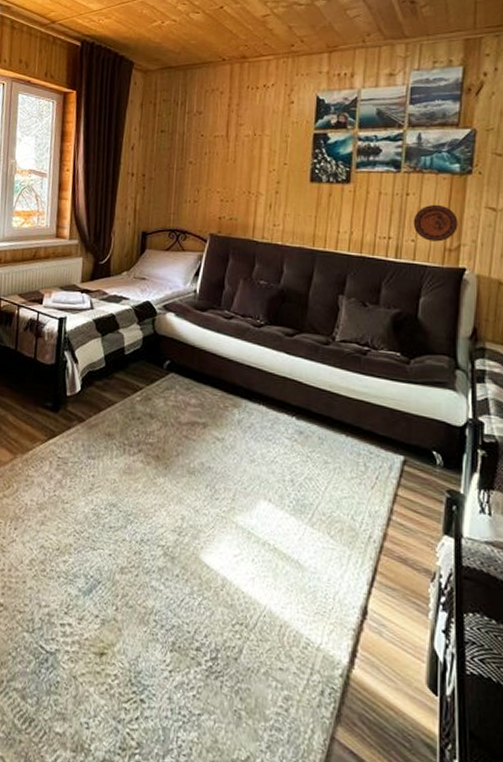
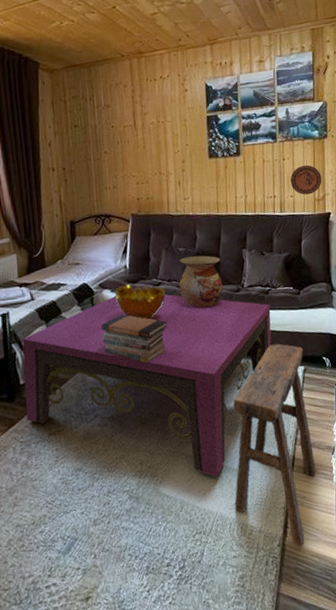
coffee table: none [67,321,367,563] -> present [22,294,271,477]
book stack: none [157,343,235,405] -> present [101,314,168,363]
decorative bowl: none [180,311,237,357] -> present [115,285,165,320]
vase: none [254,292,309,357] -> present [179,255,223,309]
stool: none [289,418,406,687] -> present [233,343,317,545]

